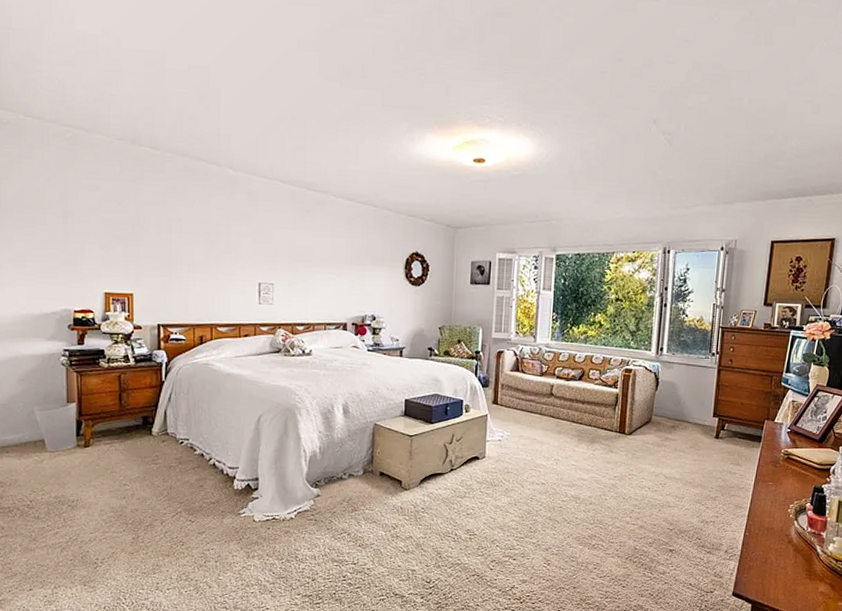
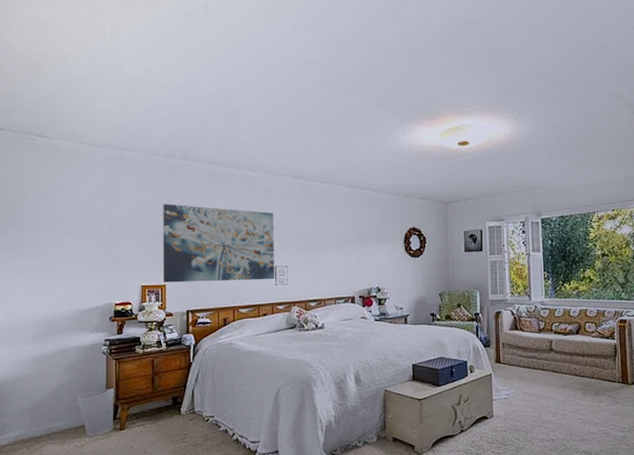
wall art: none [128,200,259,298] -> present [163,204,275,283]

